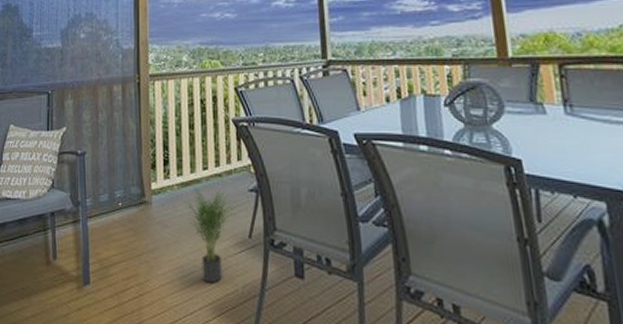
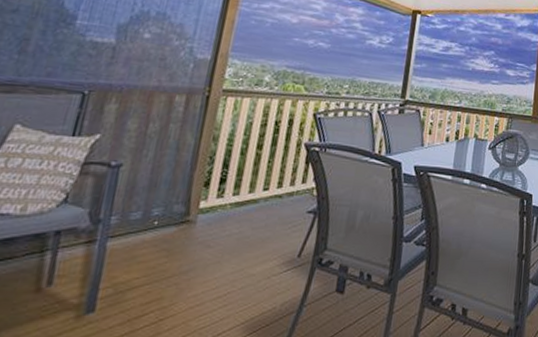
potted plant: present [183,186,237,284] -> none [234,206,292,303]

